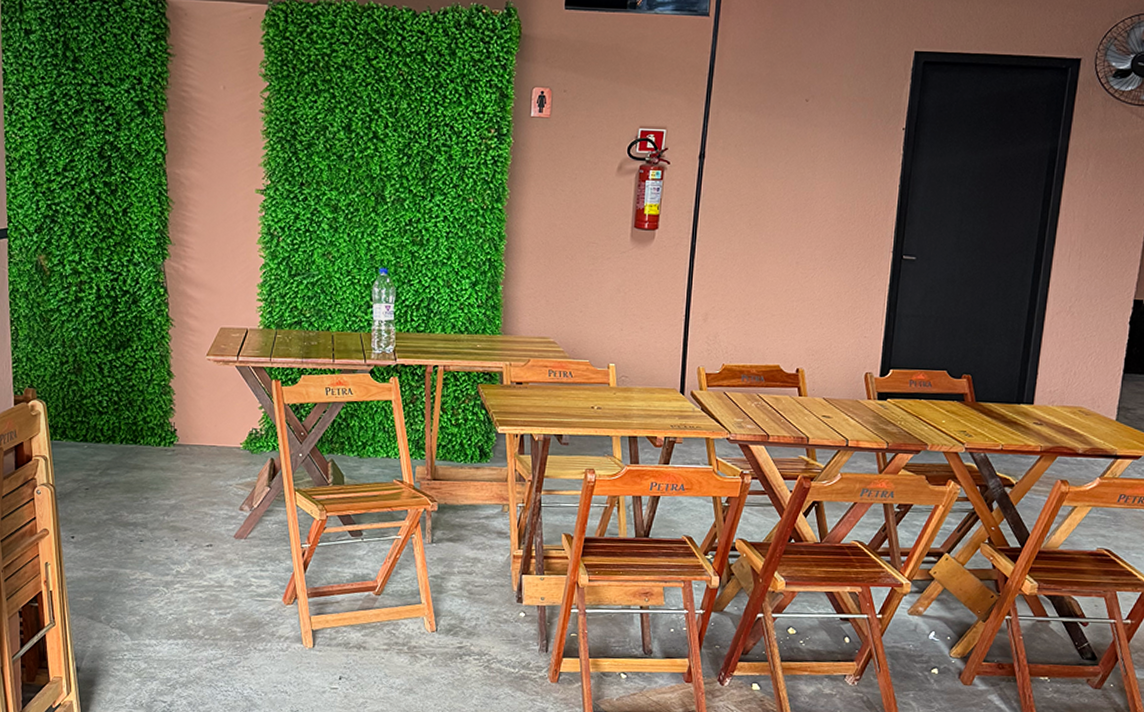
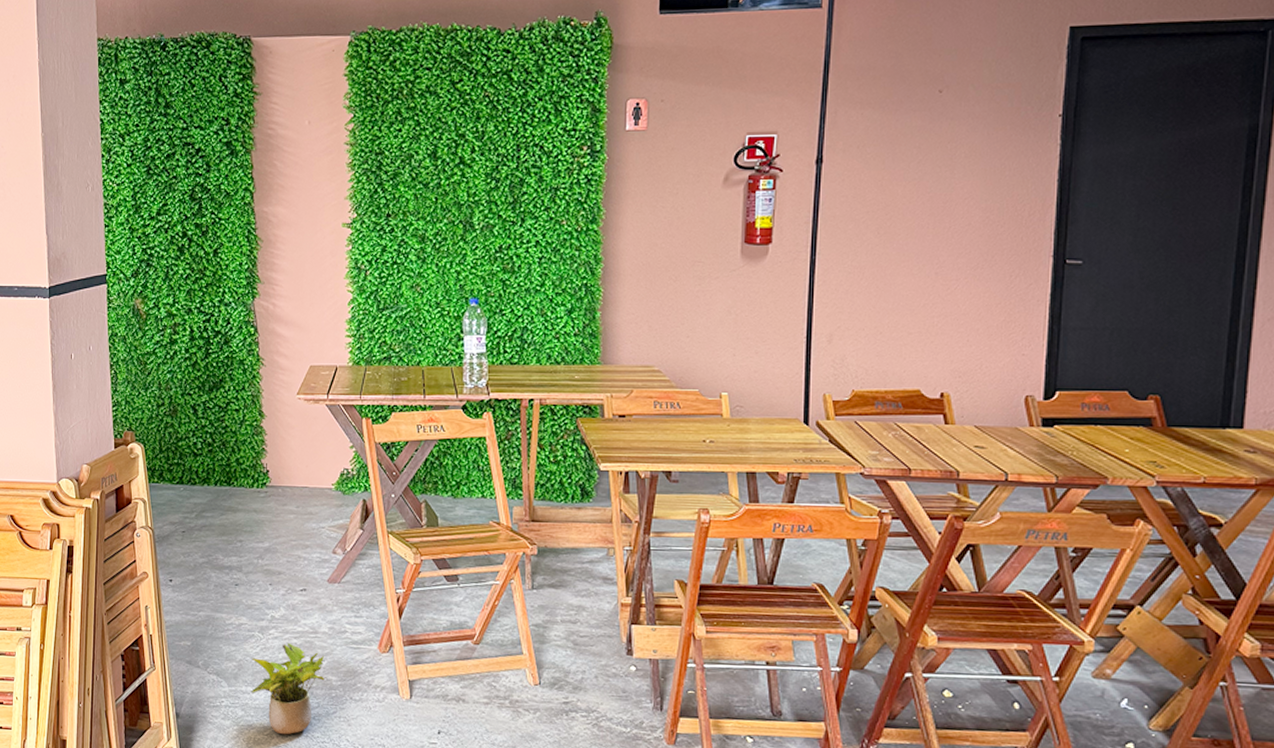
potted plant: none [153,596,230,685] -> present [250,642,325,735]

